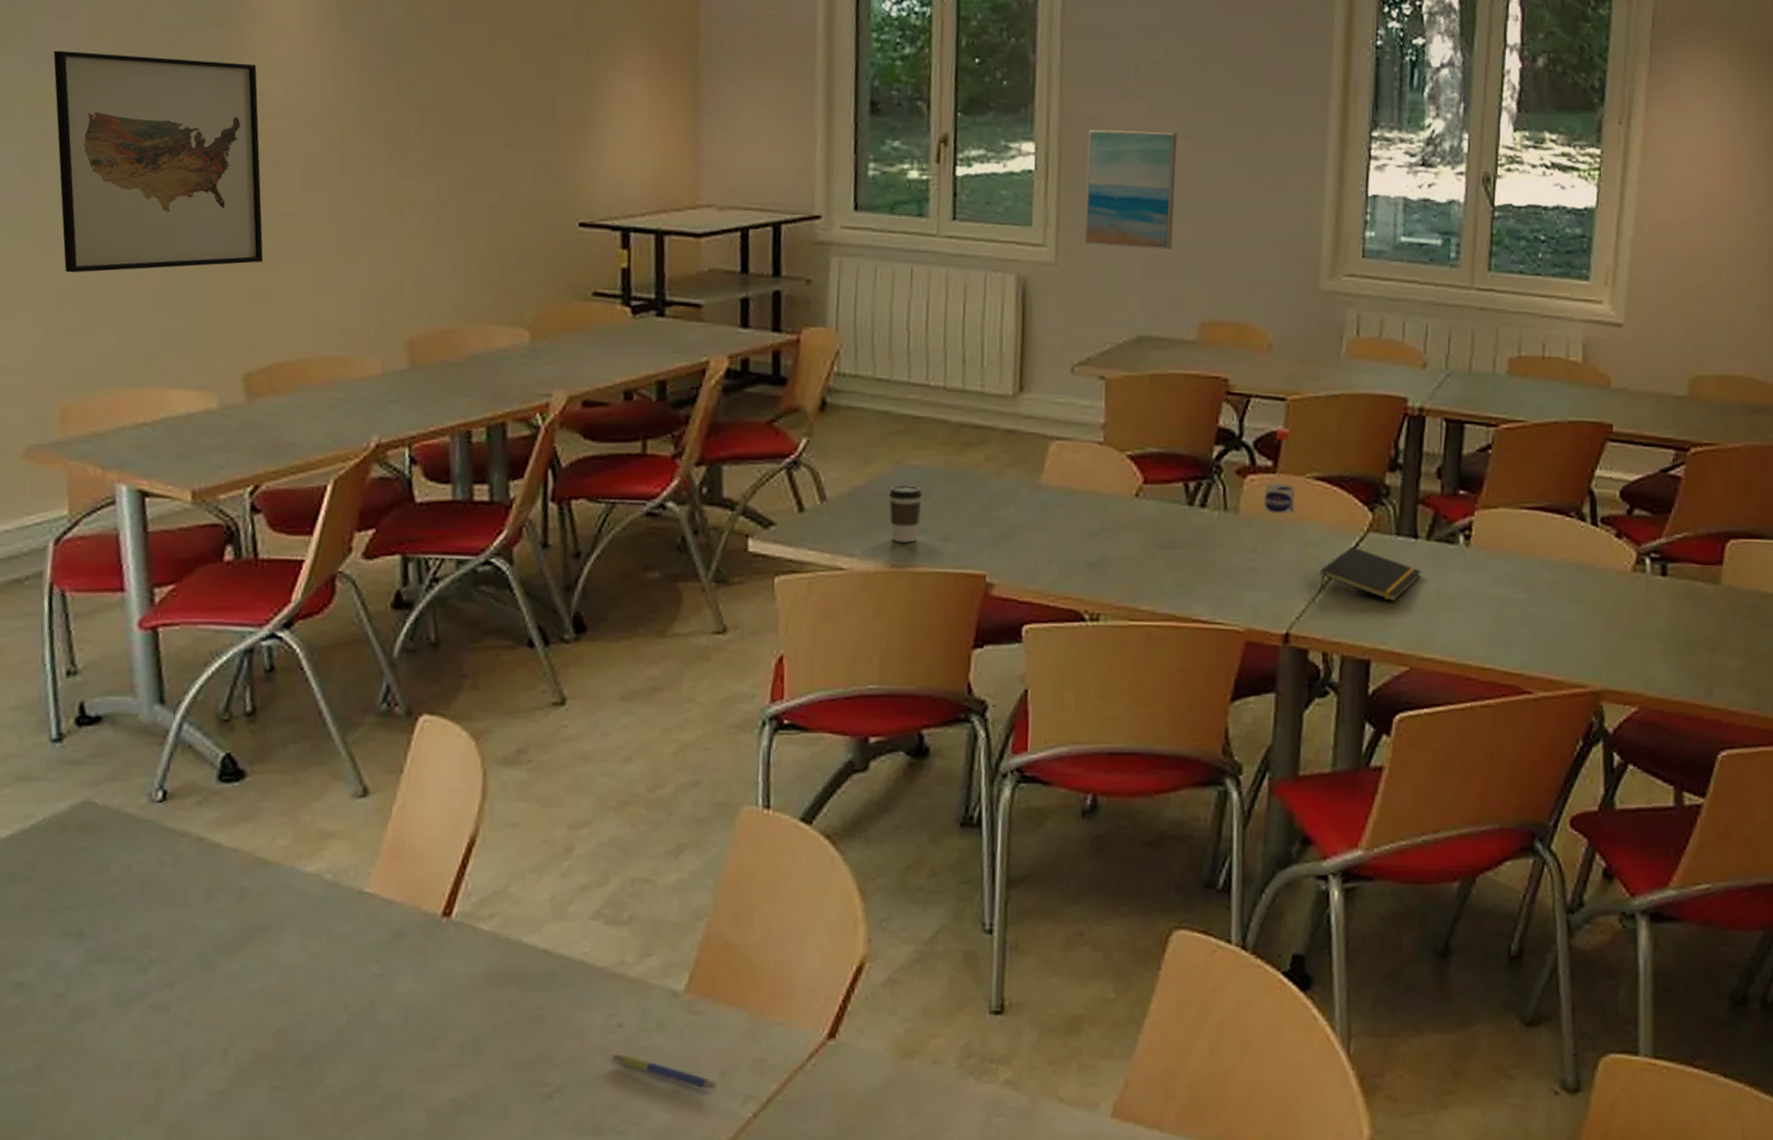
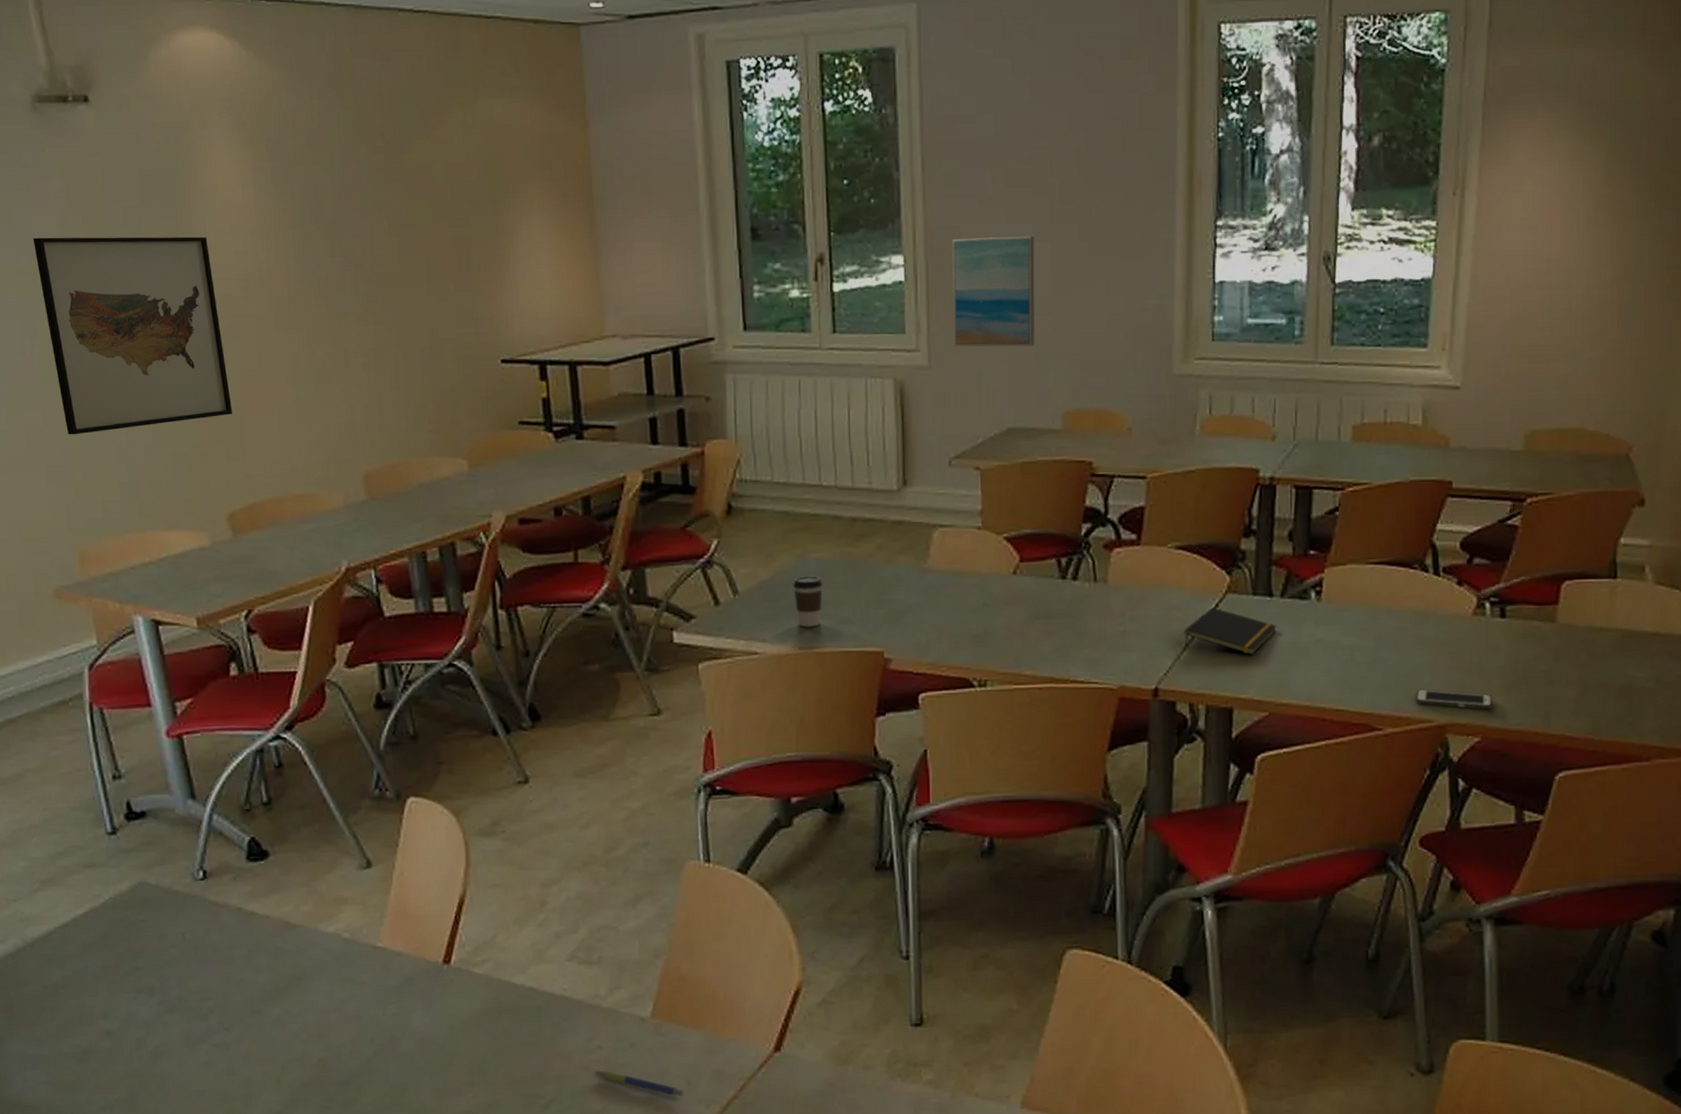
water bottle: present [1263,428,1296,515] -> none [1130,504,1159,583]
cell phone: none [1569,650,1652,677] -> present [1415,689,1493,710]

